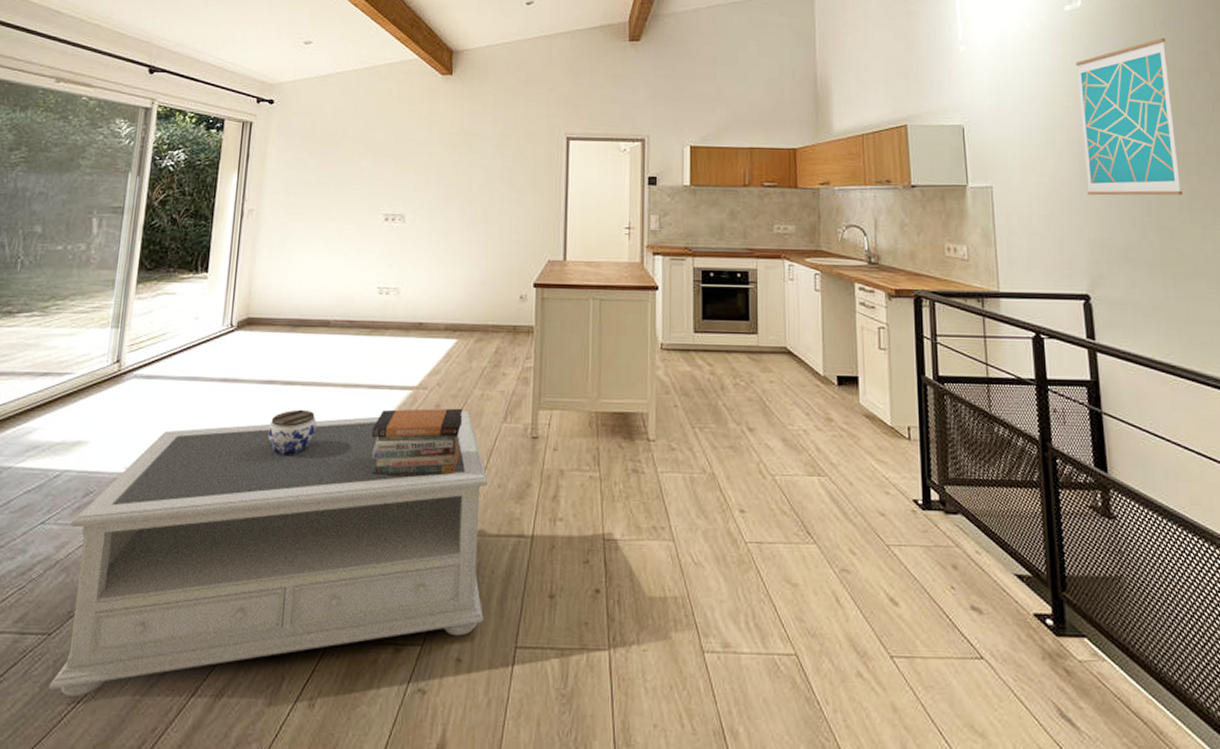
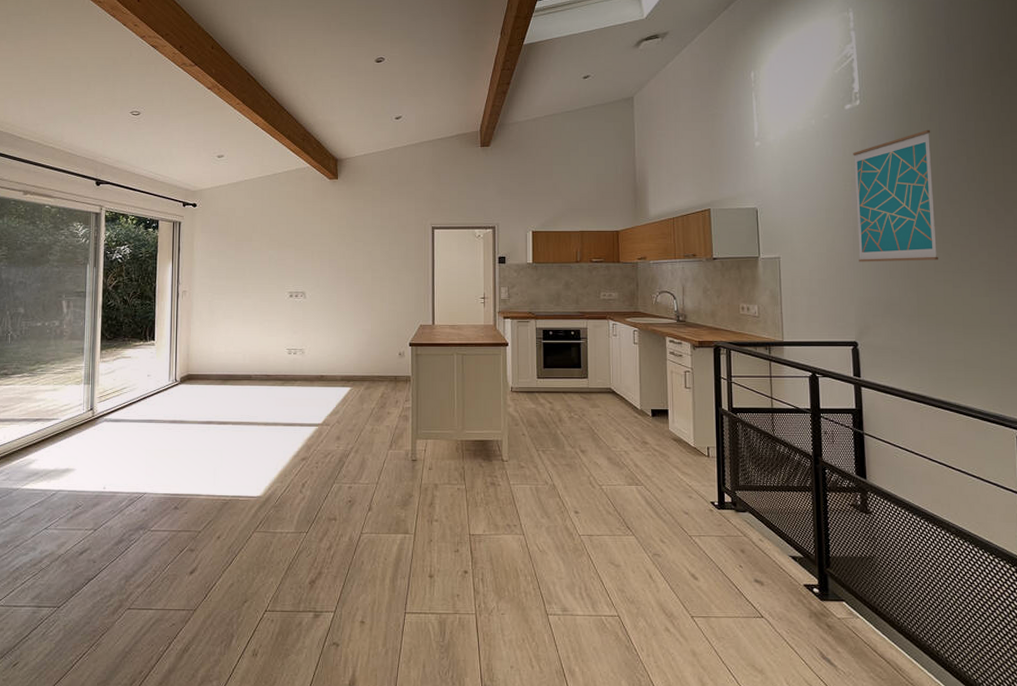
coffee table: present [48,410,488,698] -> none [61,440,380,651]
jar: present [268,409,317,455] -> none [210,442,246,476]
book stack: present [371,408,463,475] -> none [288,439,358,490]

